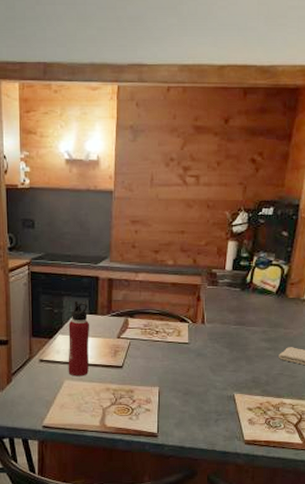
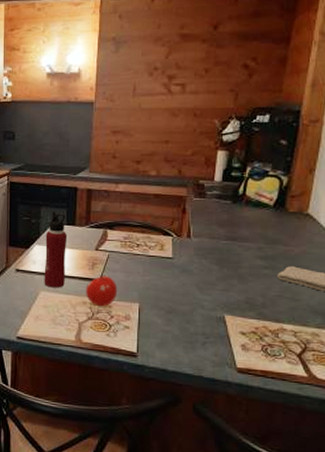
fruit: none [109,361,139,392] -> present [86,274,118,307]

